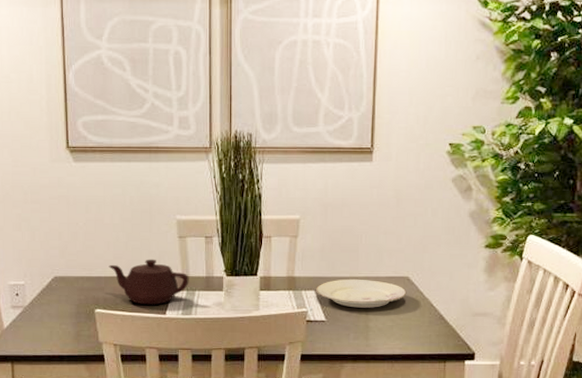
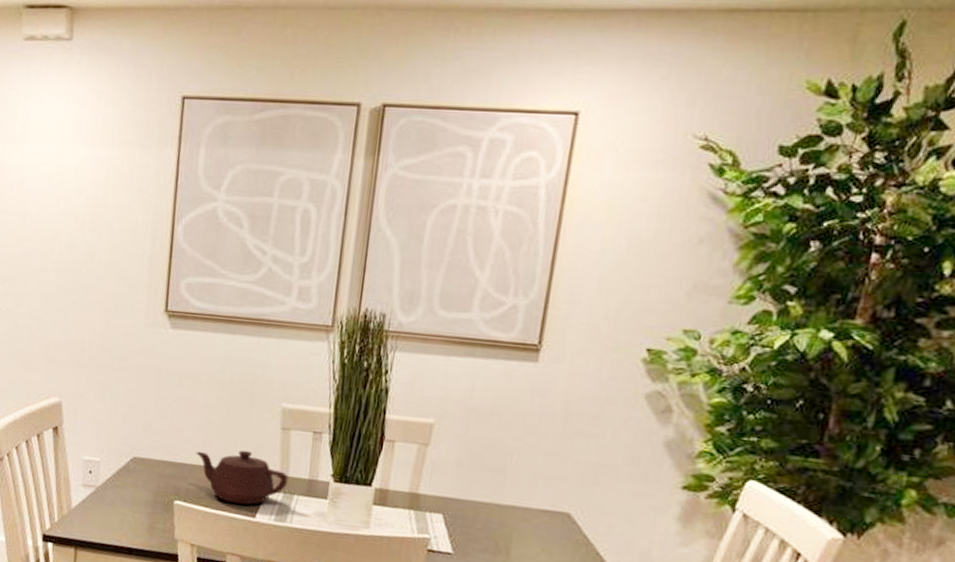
plate: present [316,279,407,308] -> none [444,504,565,547]

